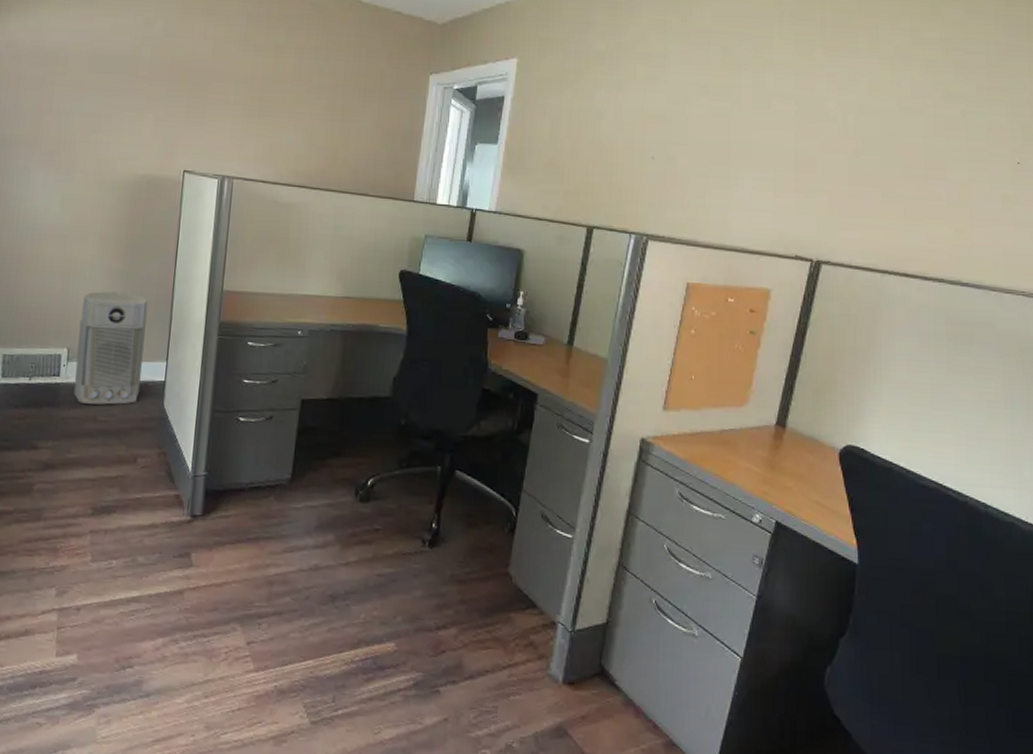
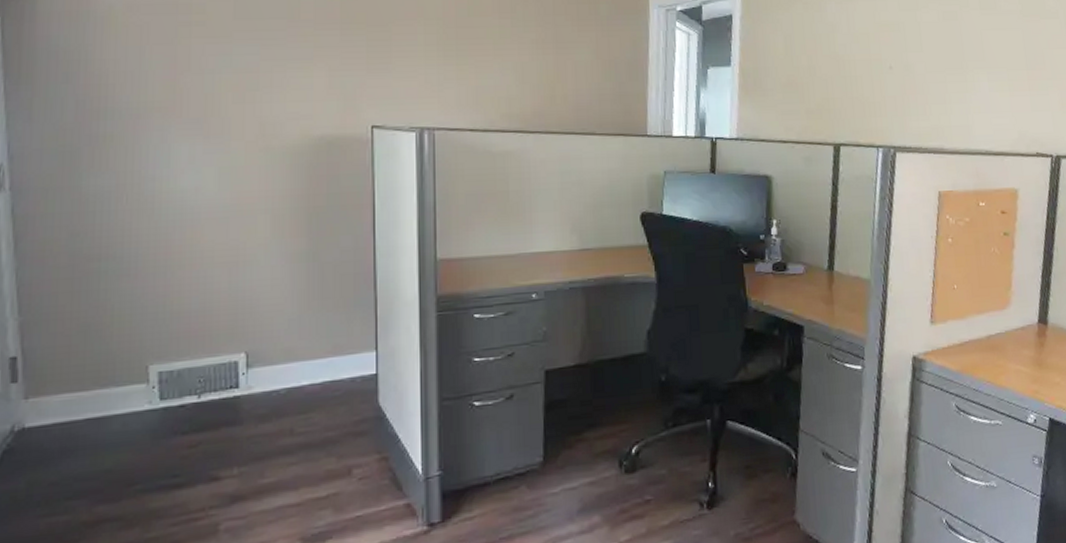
air purifier: present [74,291,148,405] -> none [257,276,347,416]

